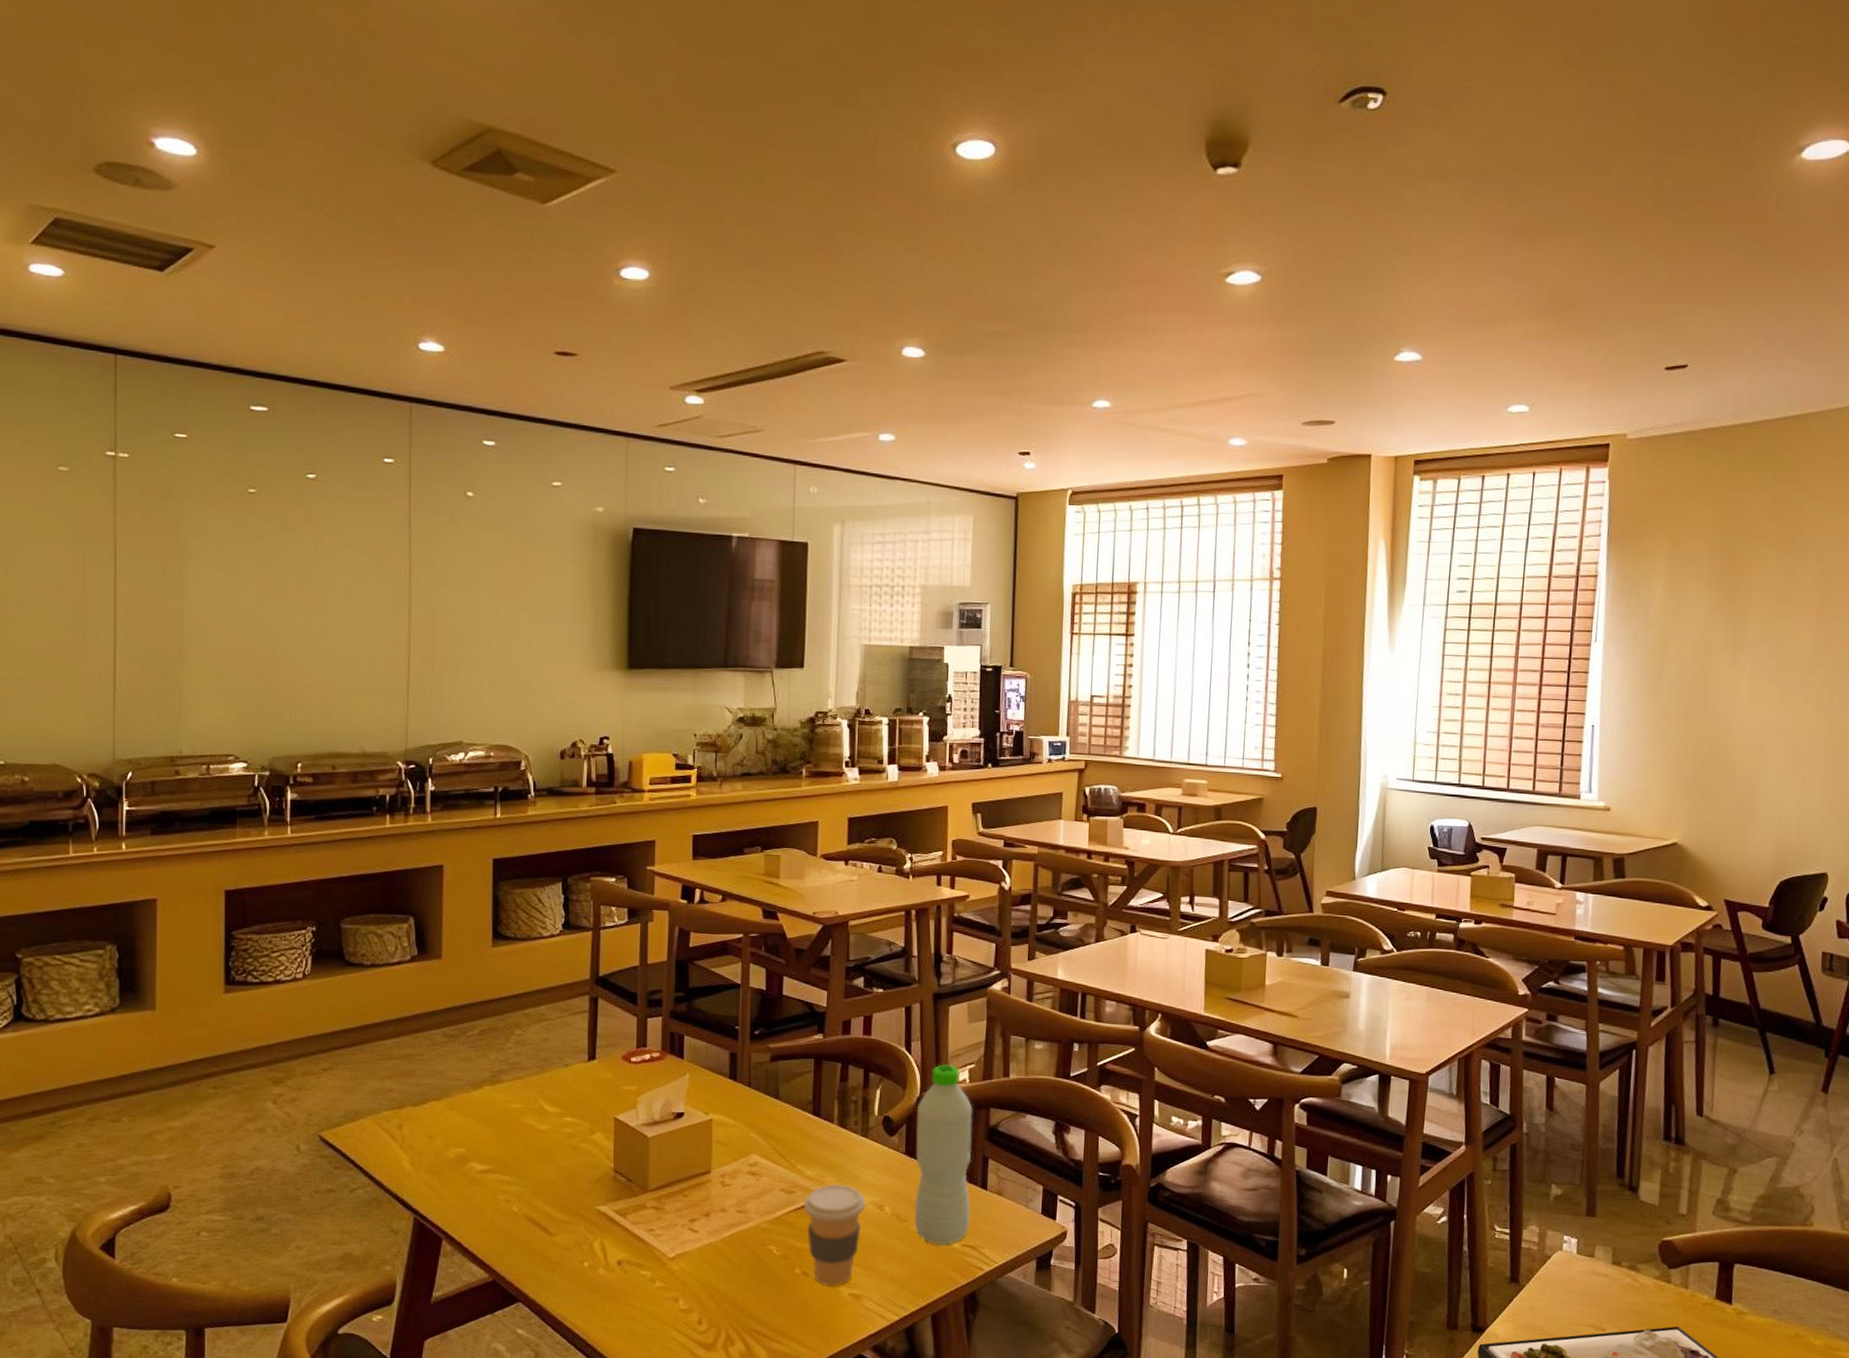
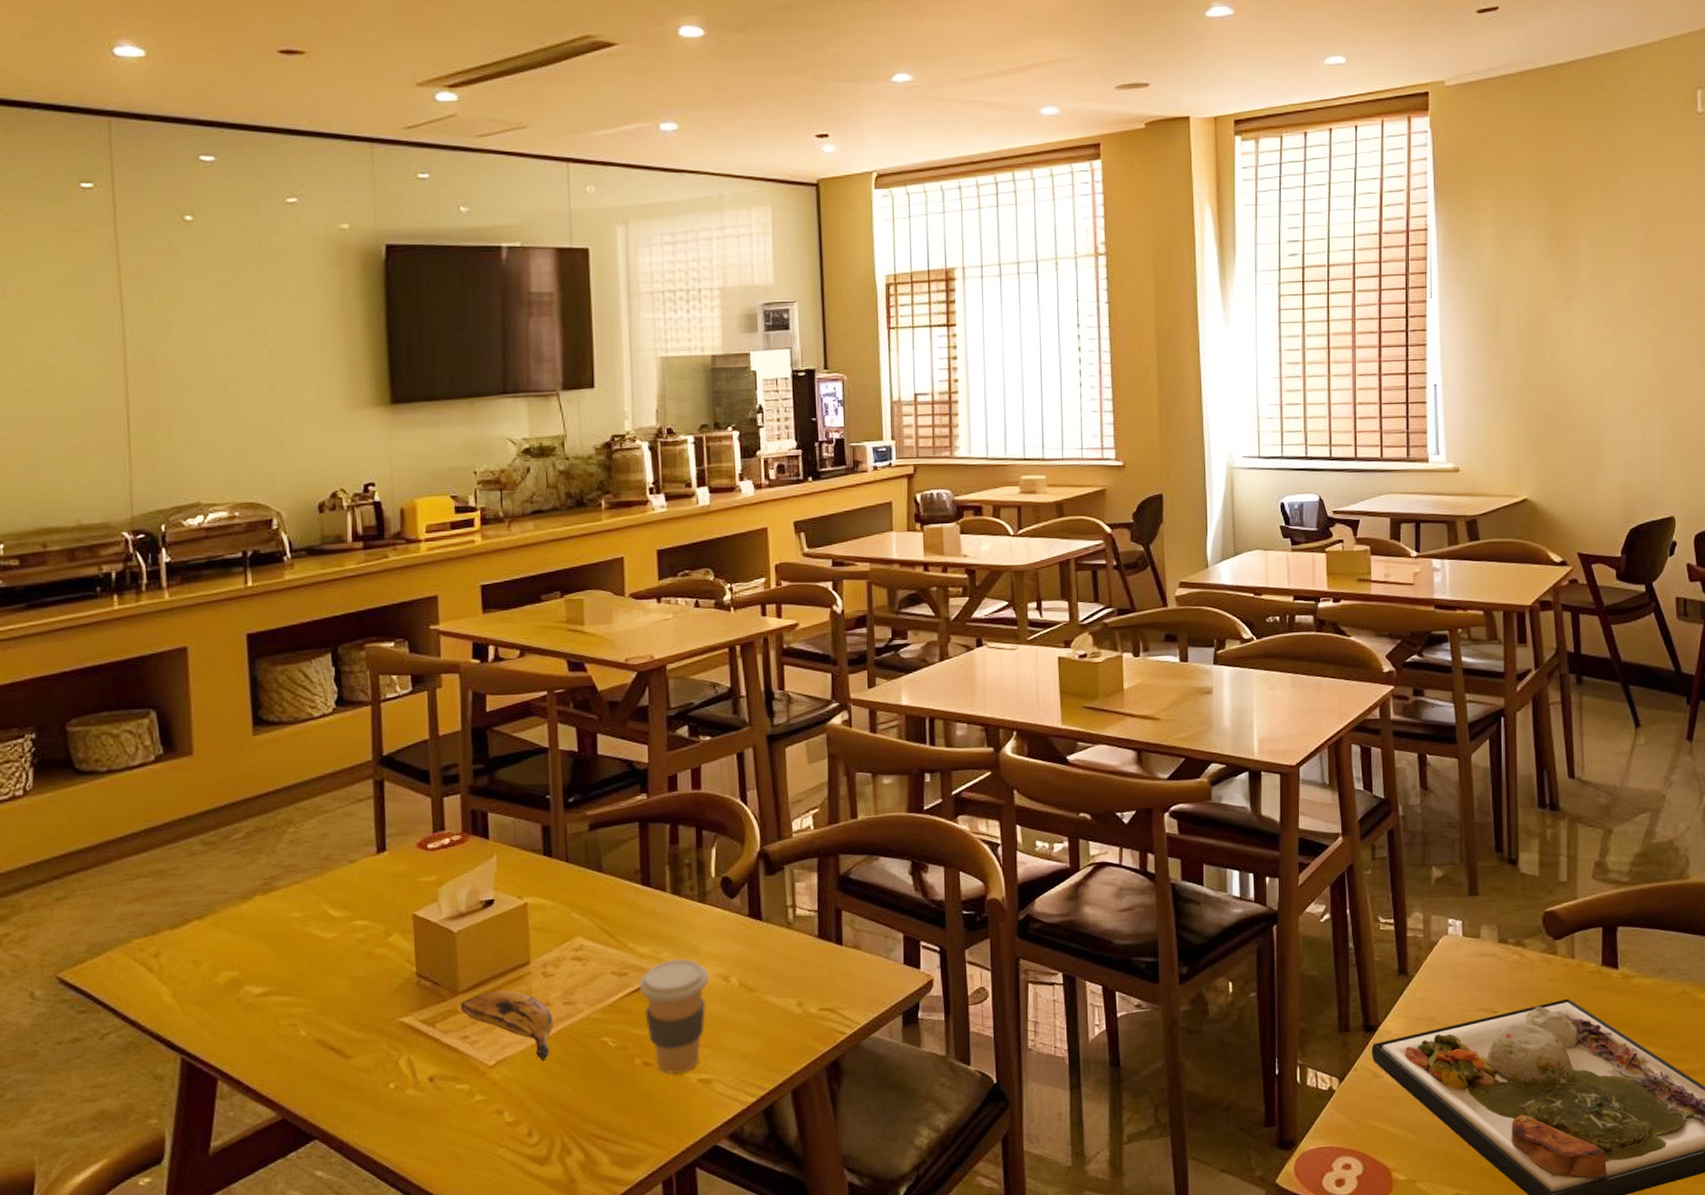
banana: none [649,1192,728,1259] -> present [461,989,554,1061]
water bottle: present [913,1064,973,1245] -> none [758,812,827,1012]

